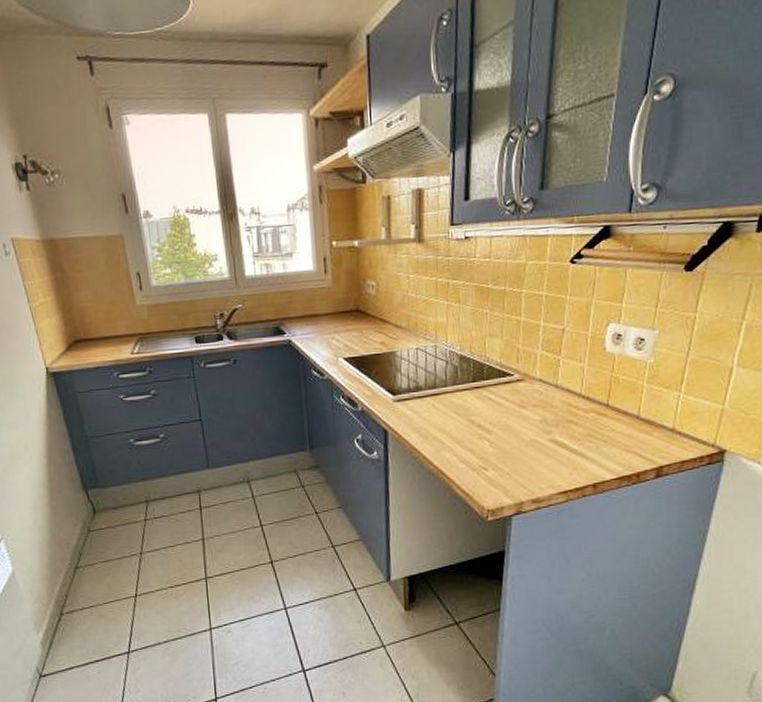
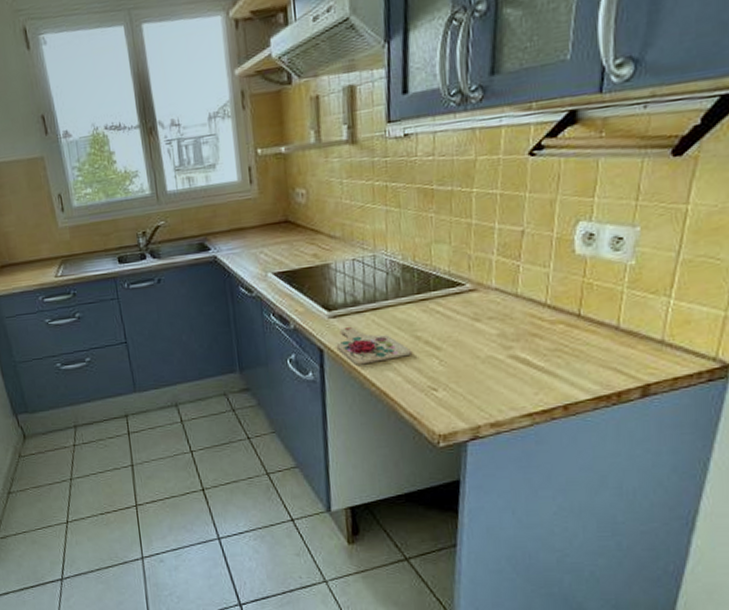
cutting board: none [399,411,467,446] -> present [336,327,413,365]

